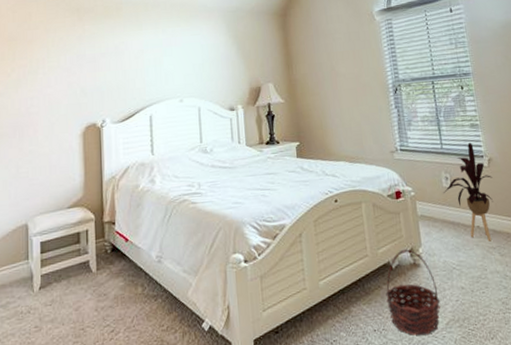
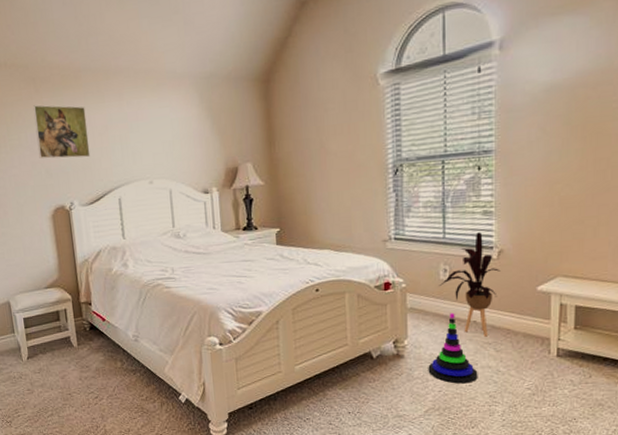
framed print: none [74,31,126,79] -> present [32,105,91,159]
basket: present [385,249,441,336] -> none [363,340,422,420]
stacking toy: none [443,219,489,292] -> present [428,313,478,384]

